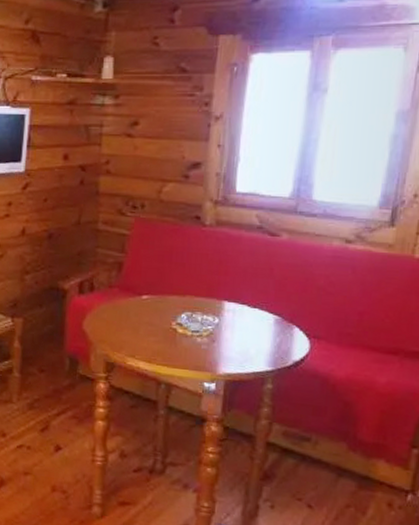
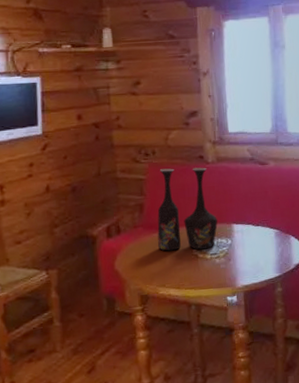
vase: none [133,226,207,325] -> present [157,167,218,251]

